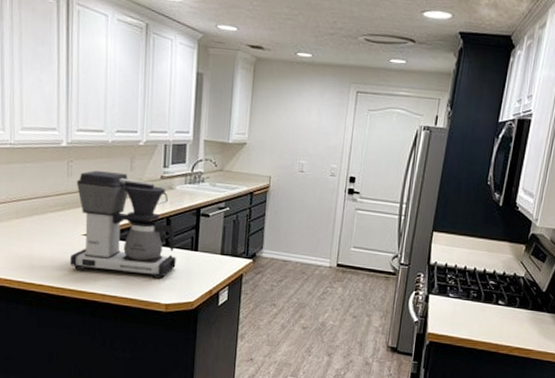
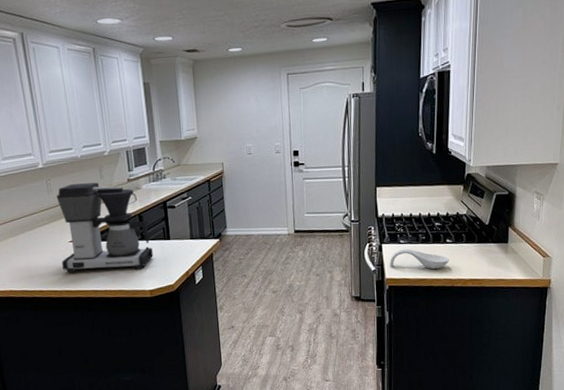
spoon rest: none [434,303,498,331] -> present [390,248,449,269]

